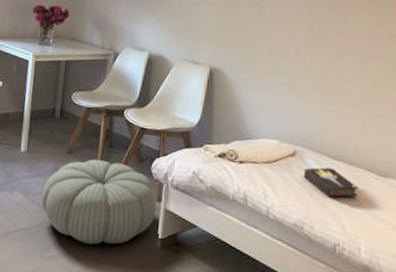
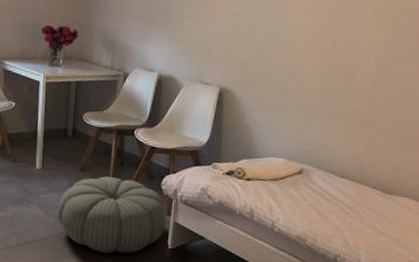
hardback book: present [303,167,359,198] -> none [308,184,363,213]

